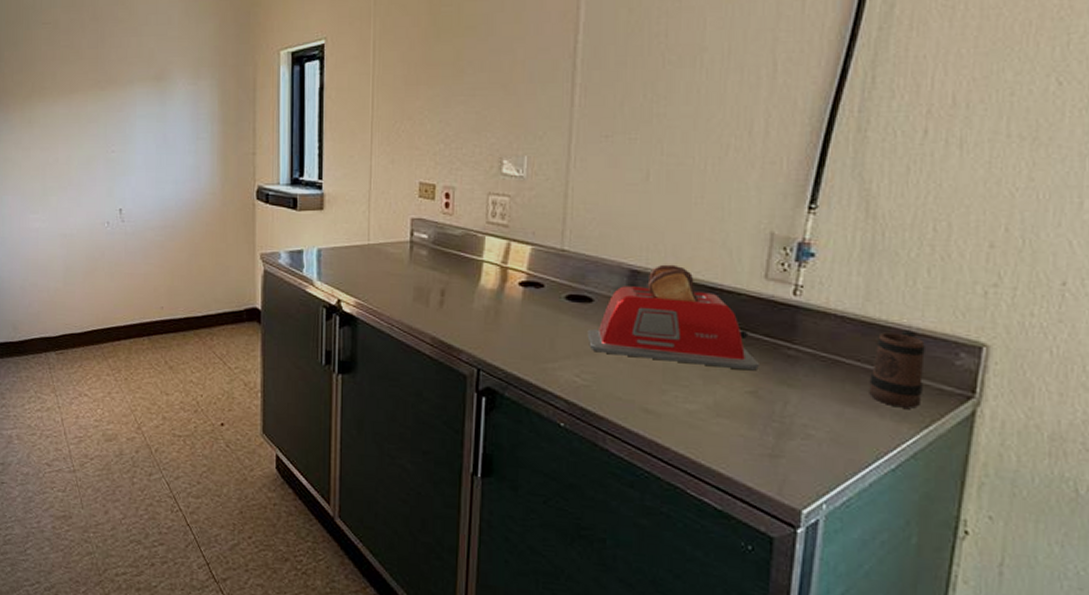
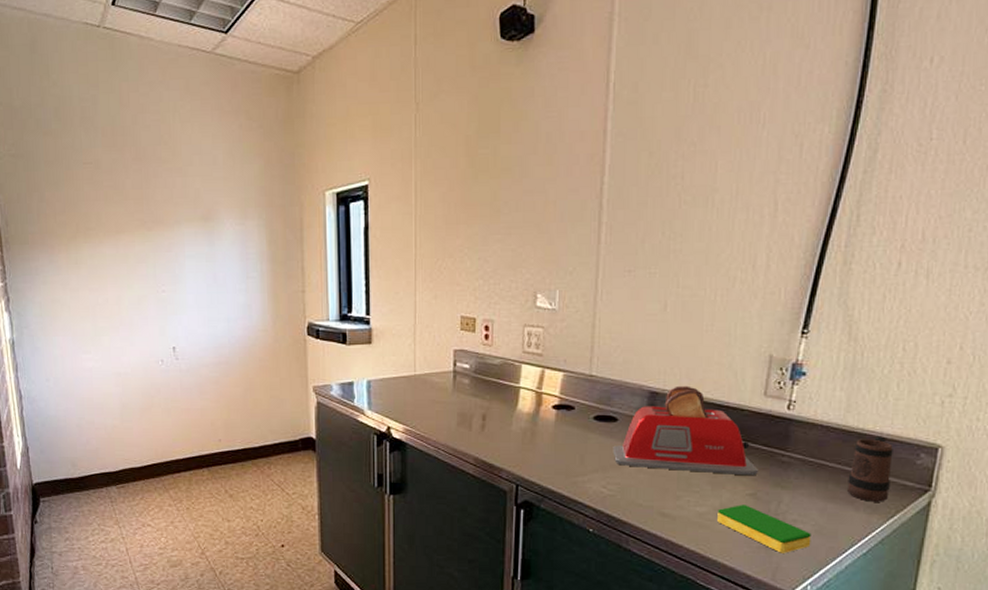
dish sponge: none [711,403,826,464] -> present [717,505,811,553]

